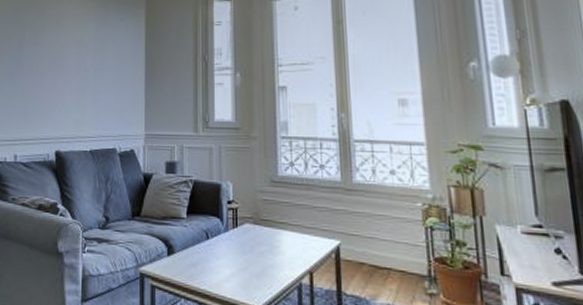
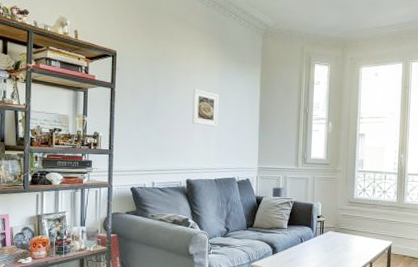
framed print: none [63,38,95,84] -> present [192,89,219,127]

